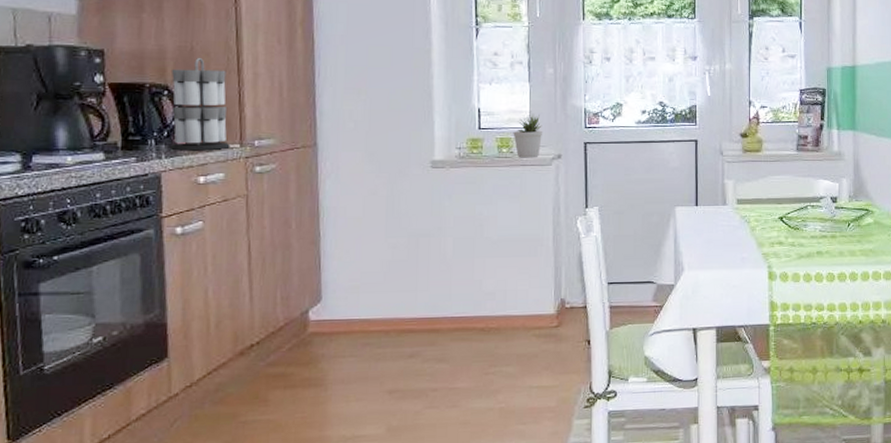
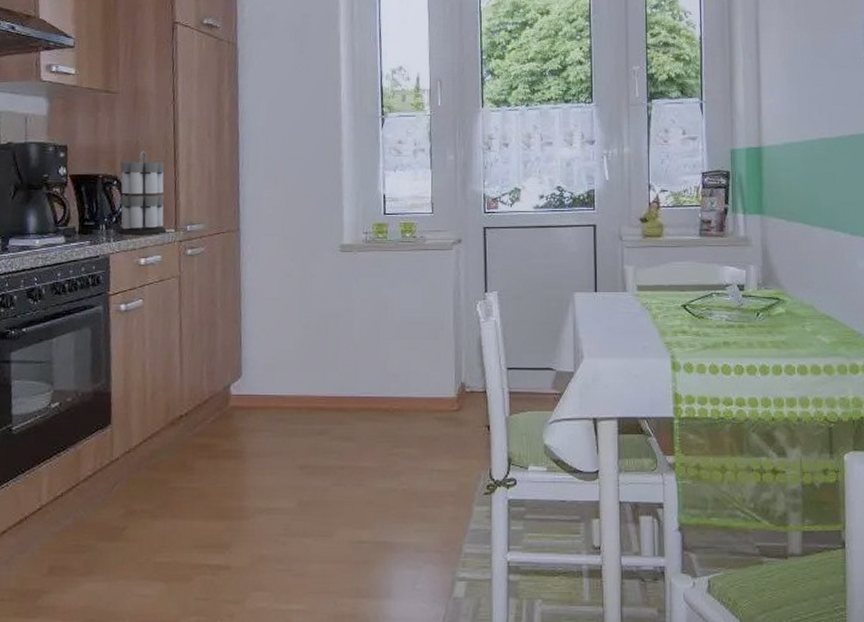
potted plant: present [513,113,543,158] -> none [415,199,444,243]

